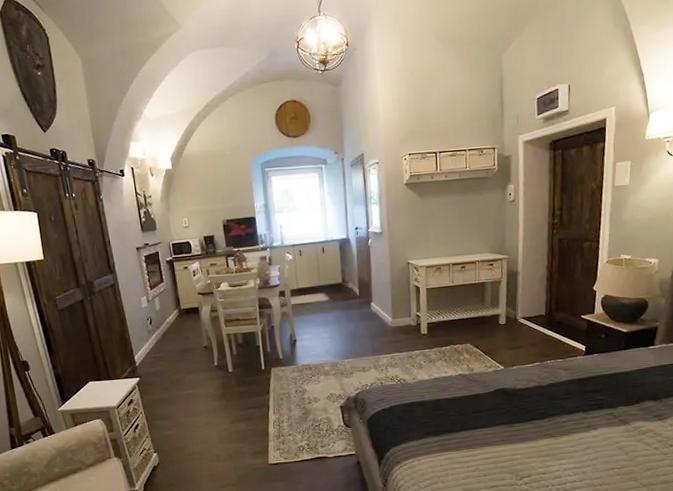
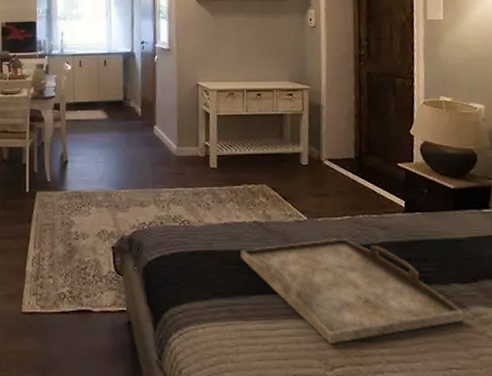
serving tray: none [448,380,626,461] -> present [240,237,464,344]

